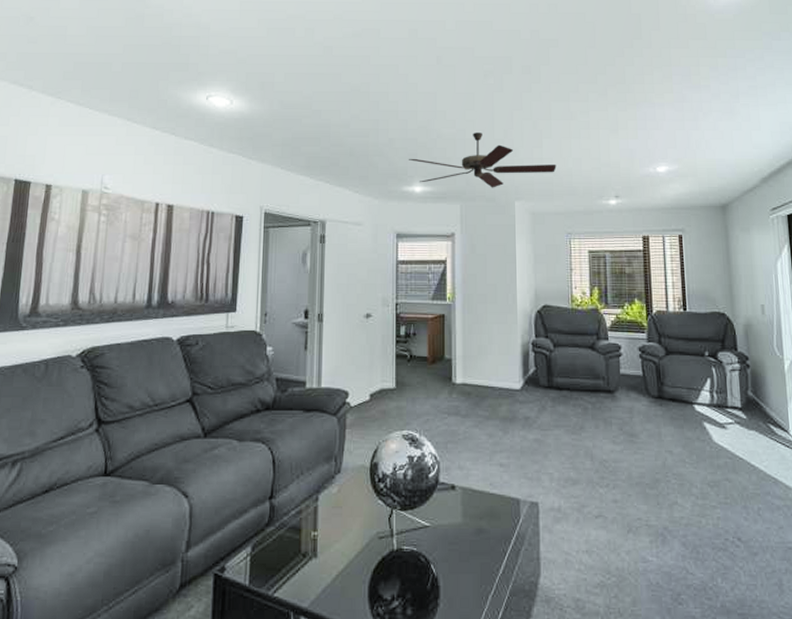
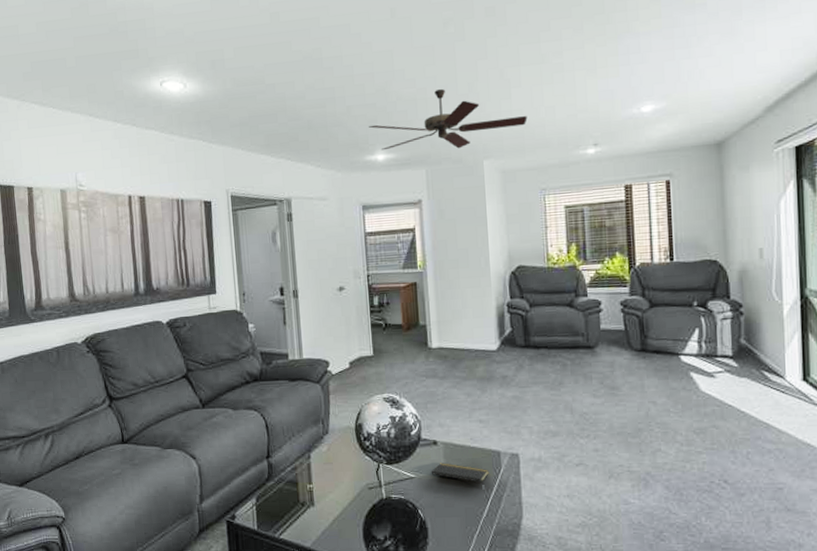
notepad: none [447,510,507,534] -> present [431,463,489,483]

